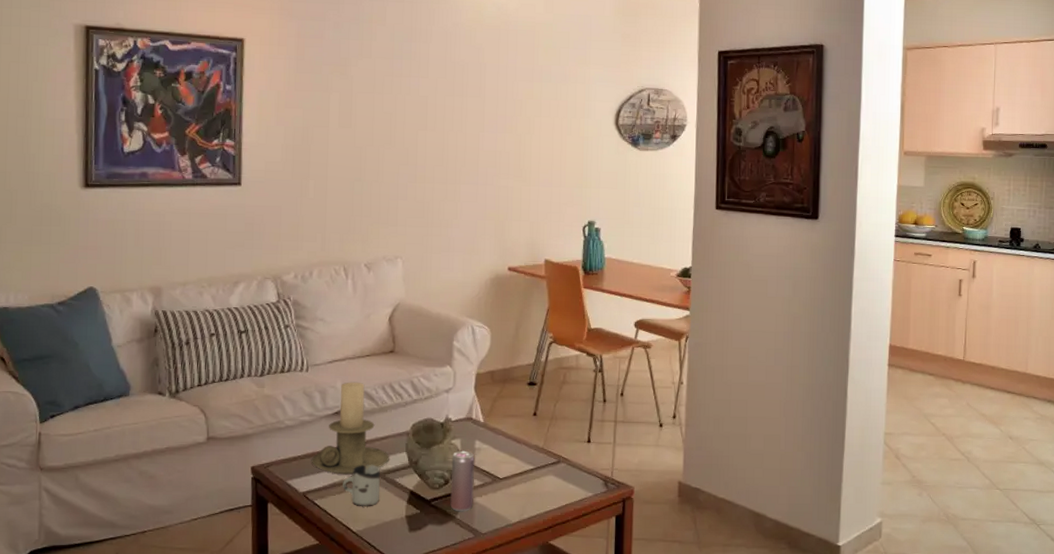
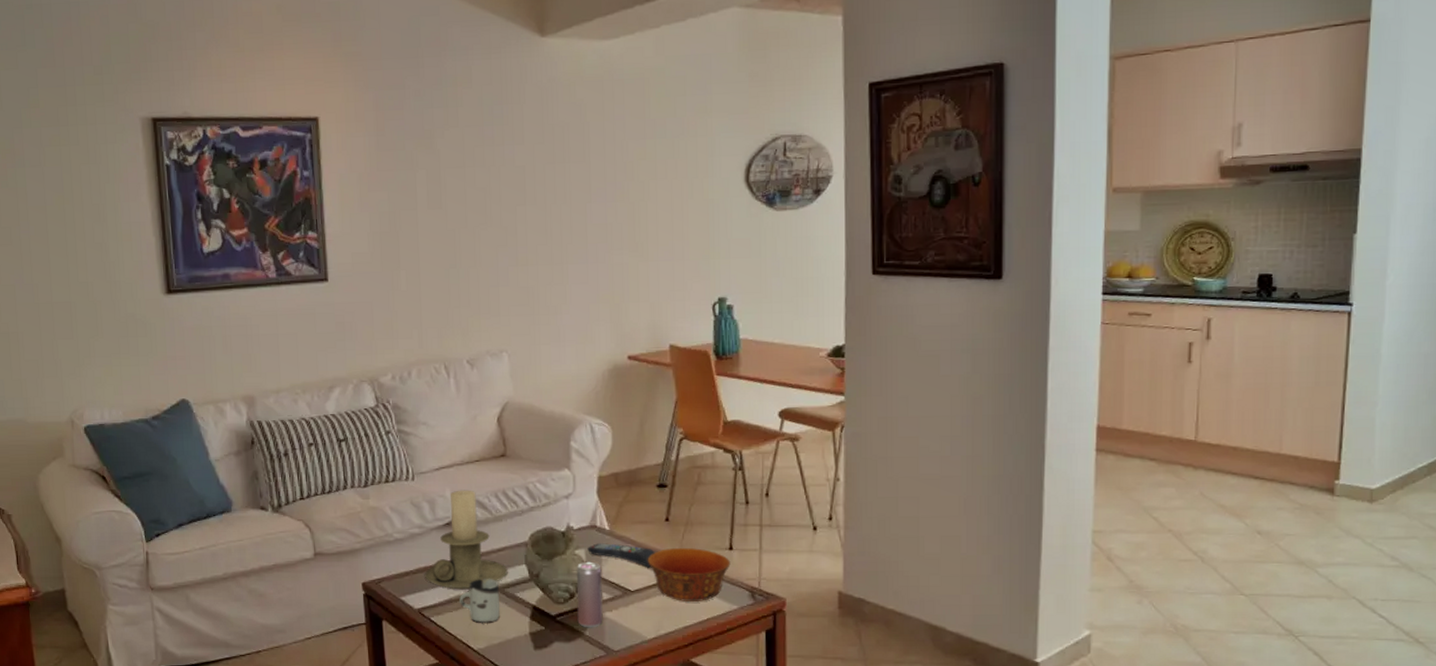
remote control: none [463,434,523,456] -> present [587,543,656,567]
bowl: none [515,440,588,489] -> present [647,548,731,601]

